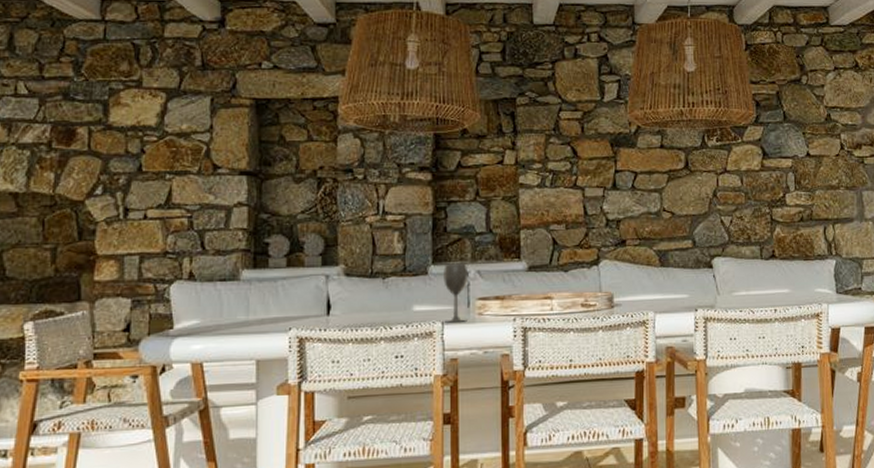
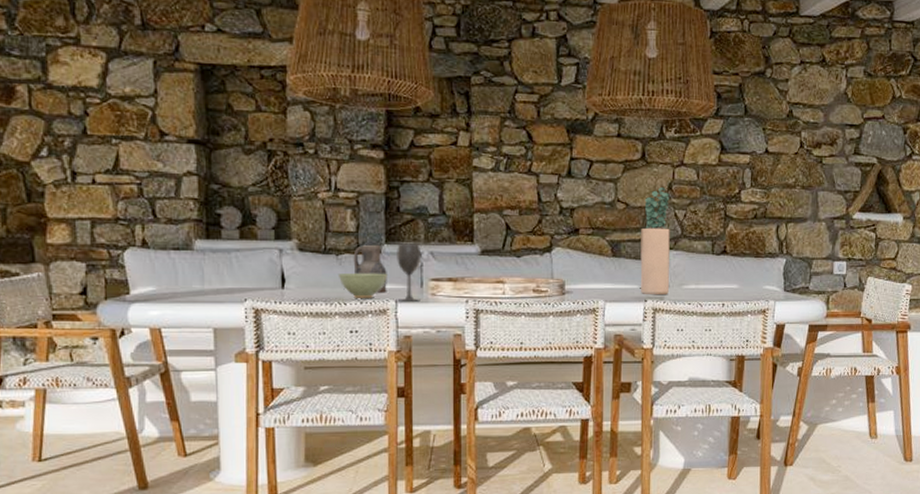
bowl: none [384,294,435,322] -> present [338,272,388,298]
pitcher: none [400,265,434,317] -> present [353,244,387,294]
vase: none [688,191,720,304] -> present [640,184,670,296]

